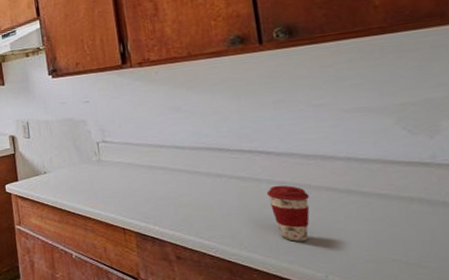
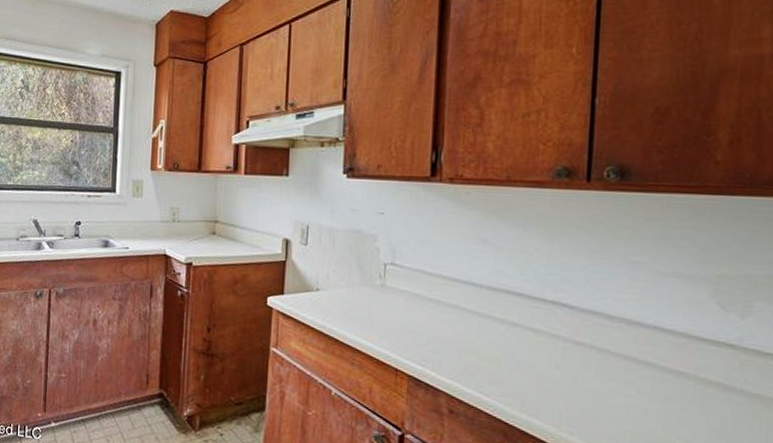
coffee cup: present [267,185,310,242] -> none [562,345,606,412]

